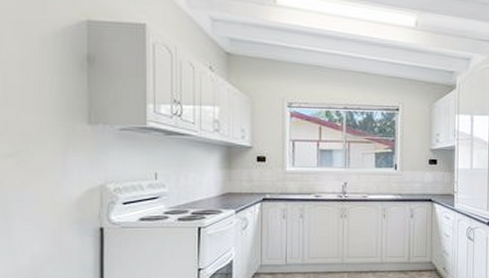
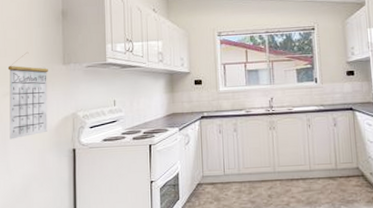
calendar: none [9,103,67,213] -> present [7,51,48,140]

